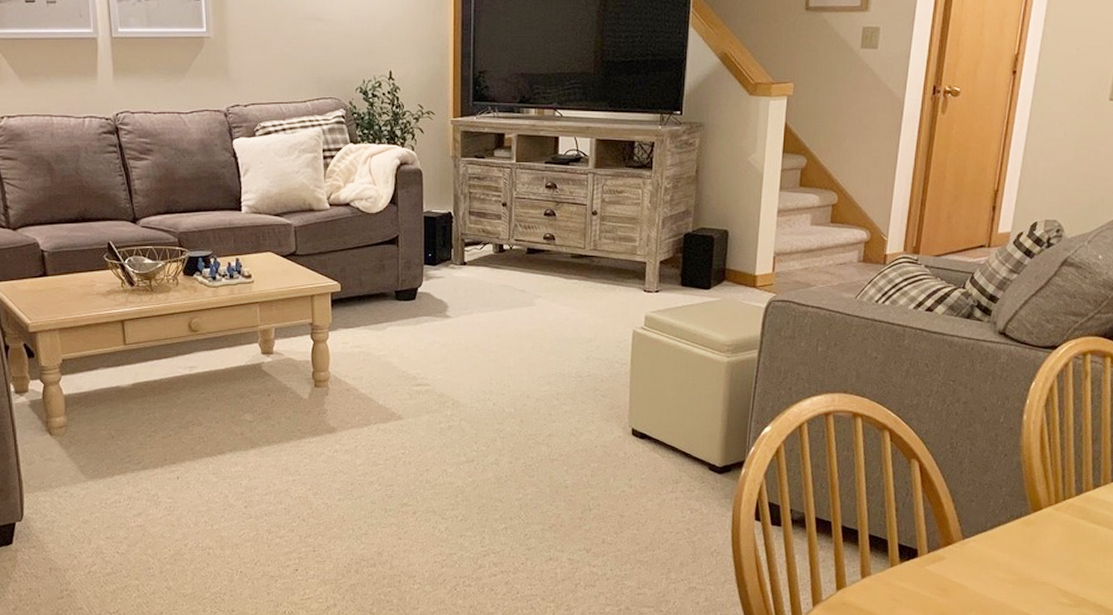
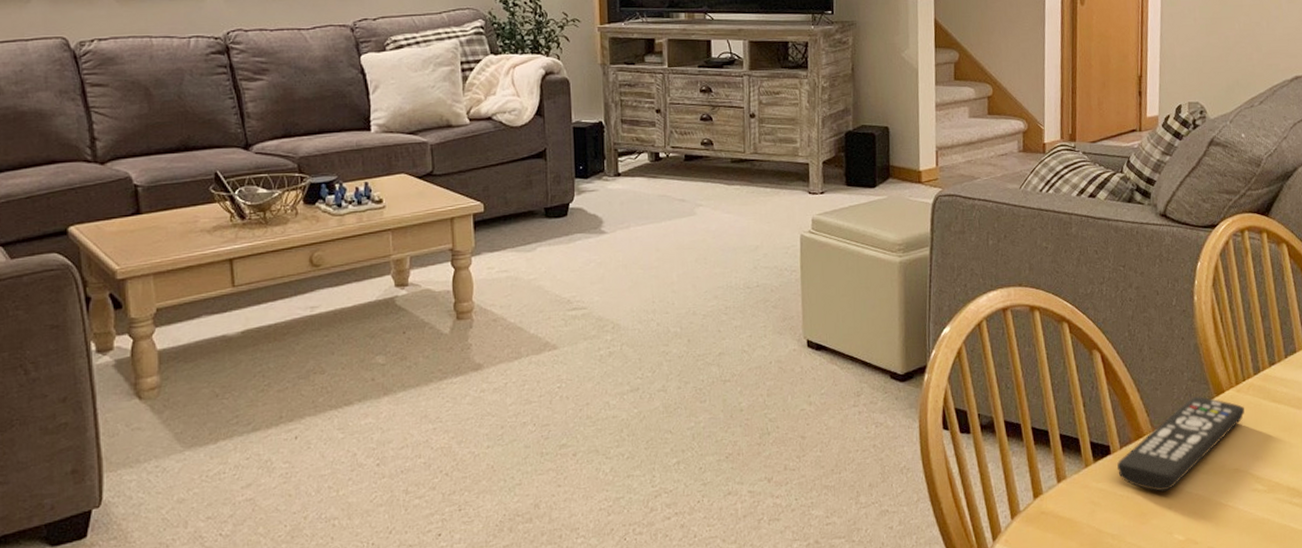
remote control: none [922,512,1061,596] -> present [1116,397,1245,492]

